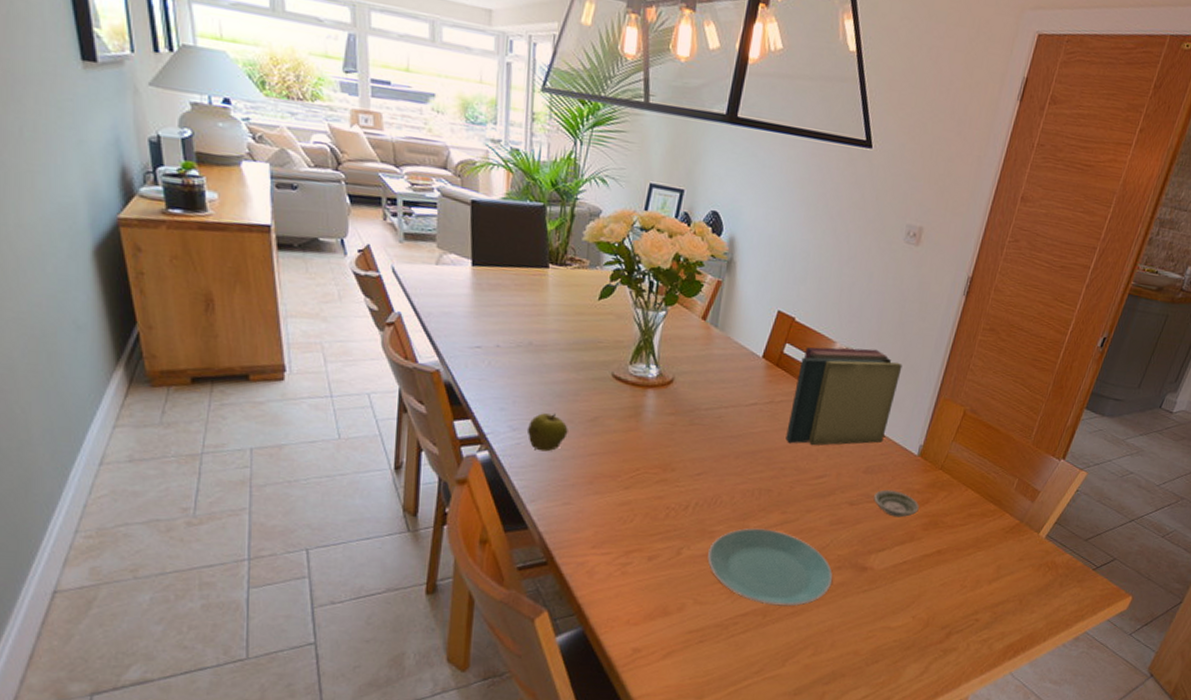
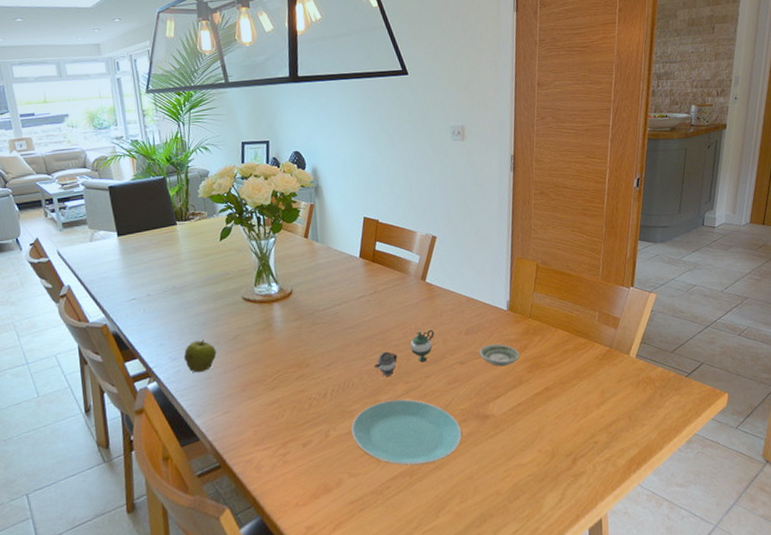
teapot: none [750,458,829,502] -> present [374,329,434,377]
book: present [785,347,902,446] -> none [391,230,476,323]

